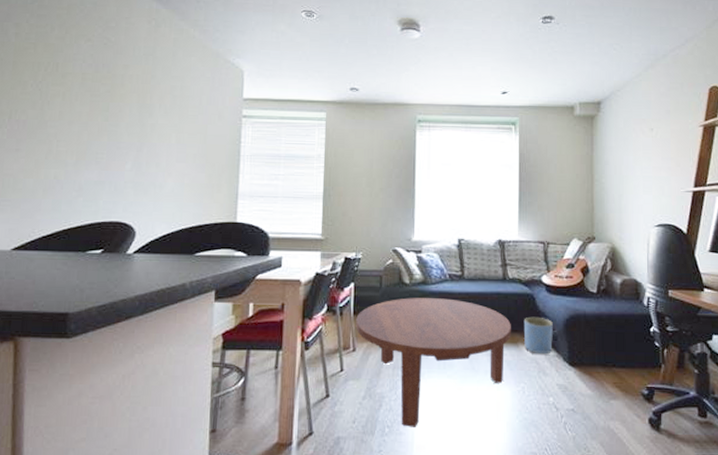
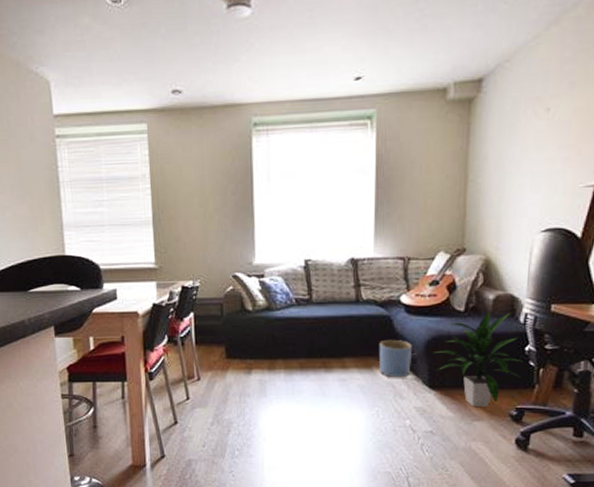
coffee table: present [356,298,511,427] -> none [198,324,365,450]
indoor plant: none [572,293,649,385] -> present [434,311,523,407]

